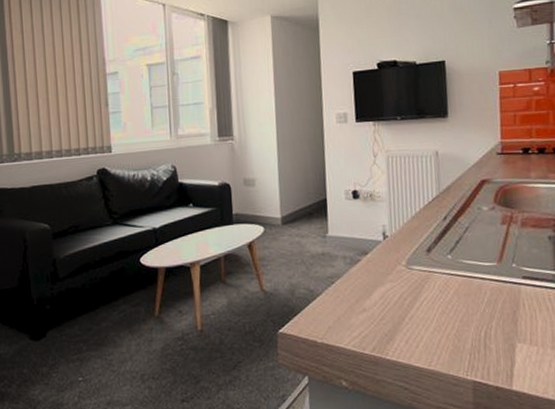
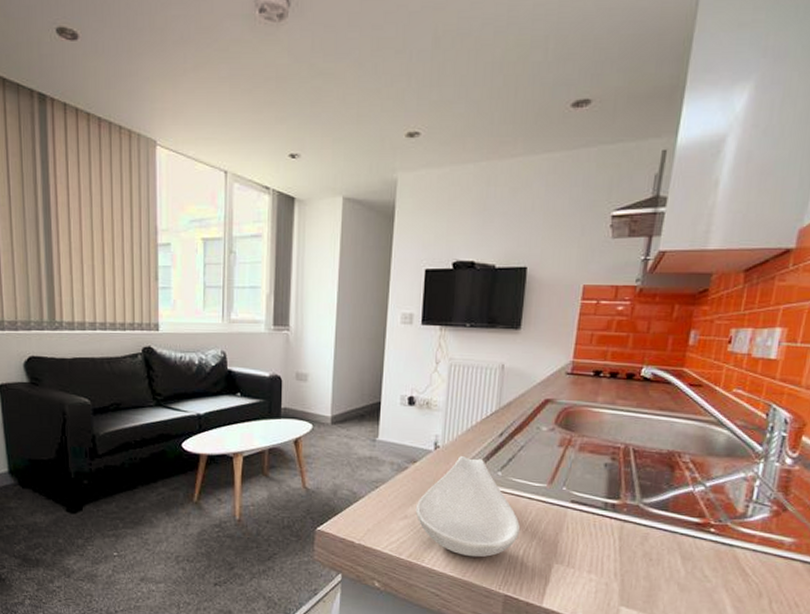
spoon rest: none [372,242,479,345] -> present [415,455,521,558]

